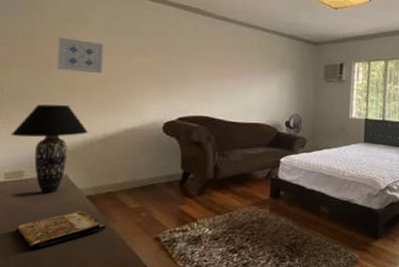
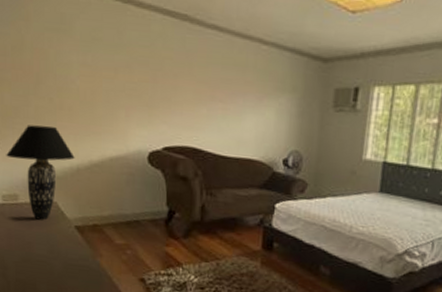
book: present [15,211,106,249] -> none [14,240,93,275]
wall art: present [57,37,104,73] -> none [44,50,88,92]

